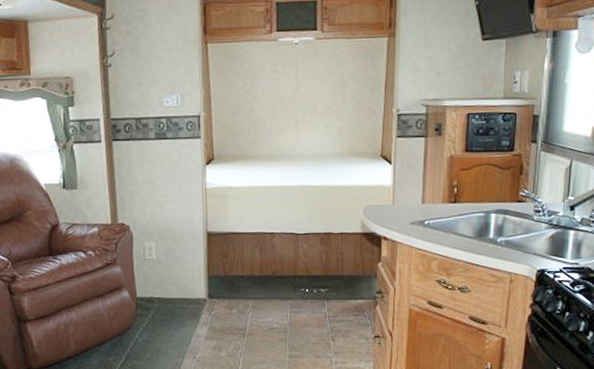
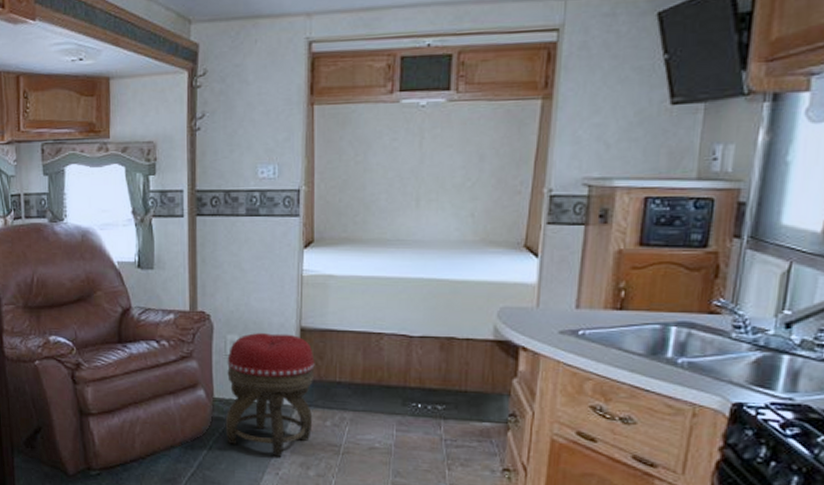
footstool: none [146,238,222,343] -> present [225,333,315,457]

